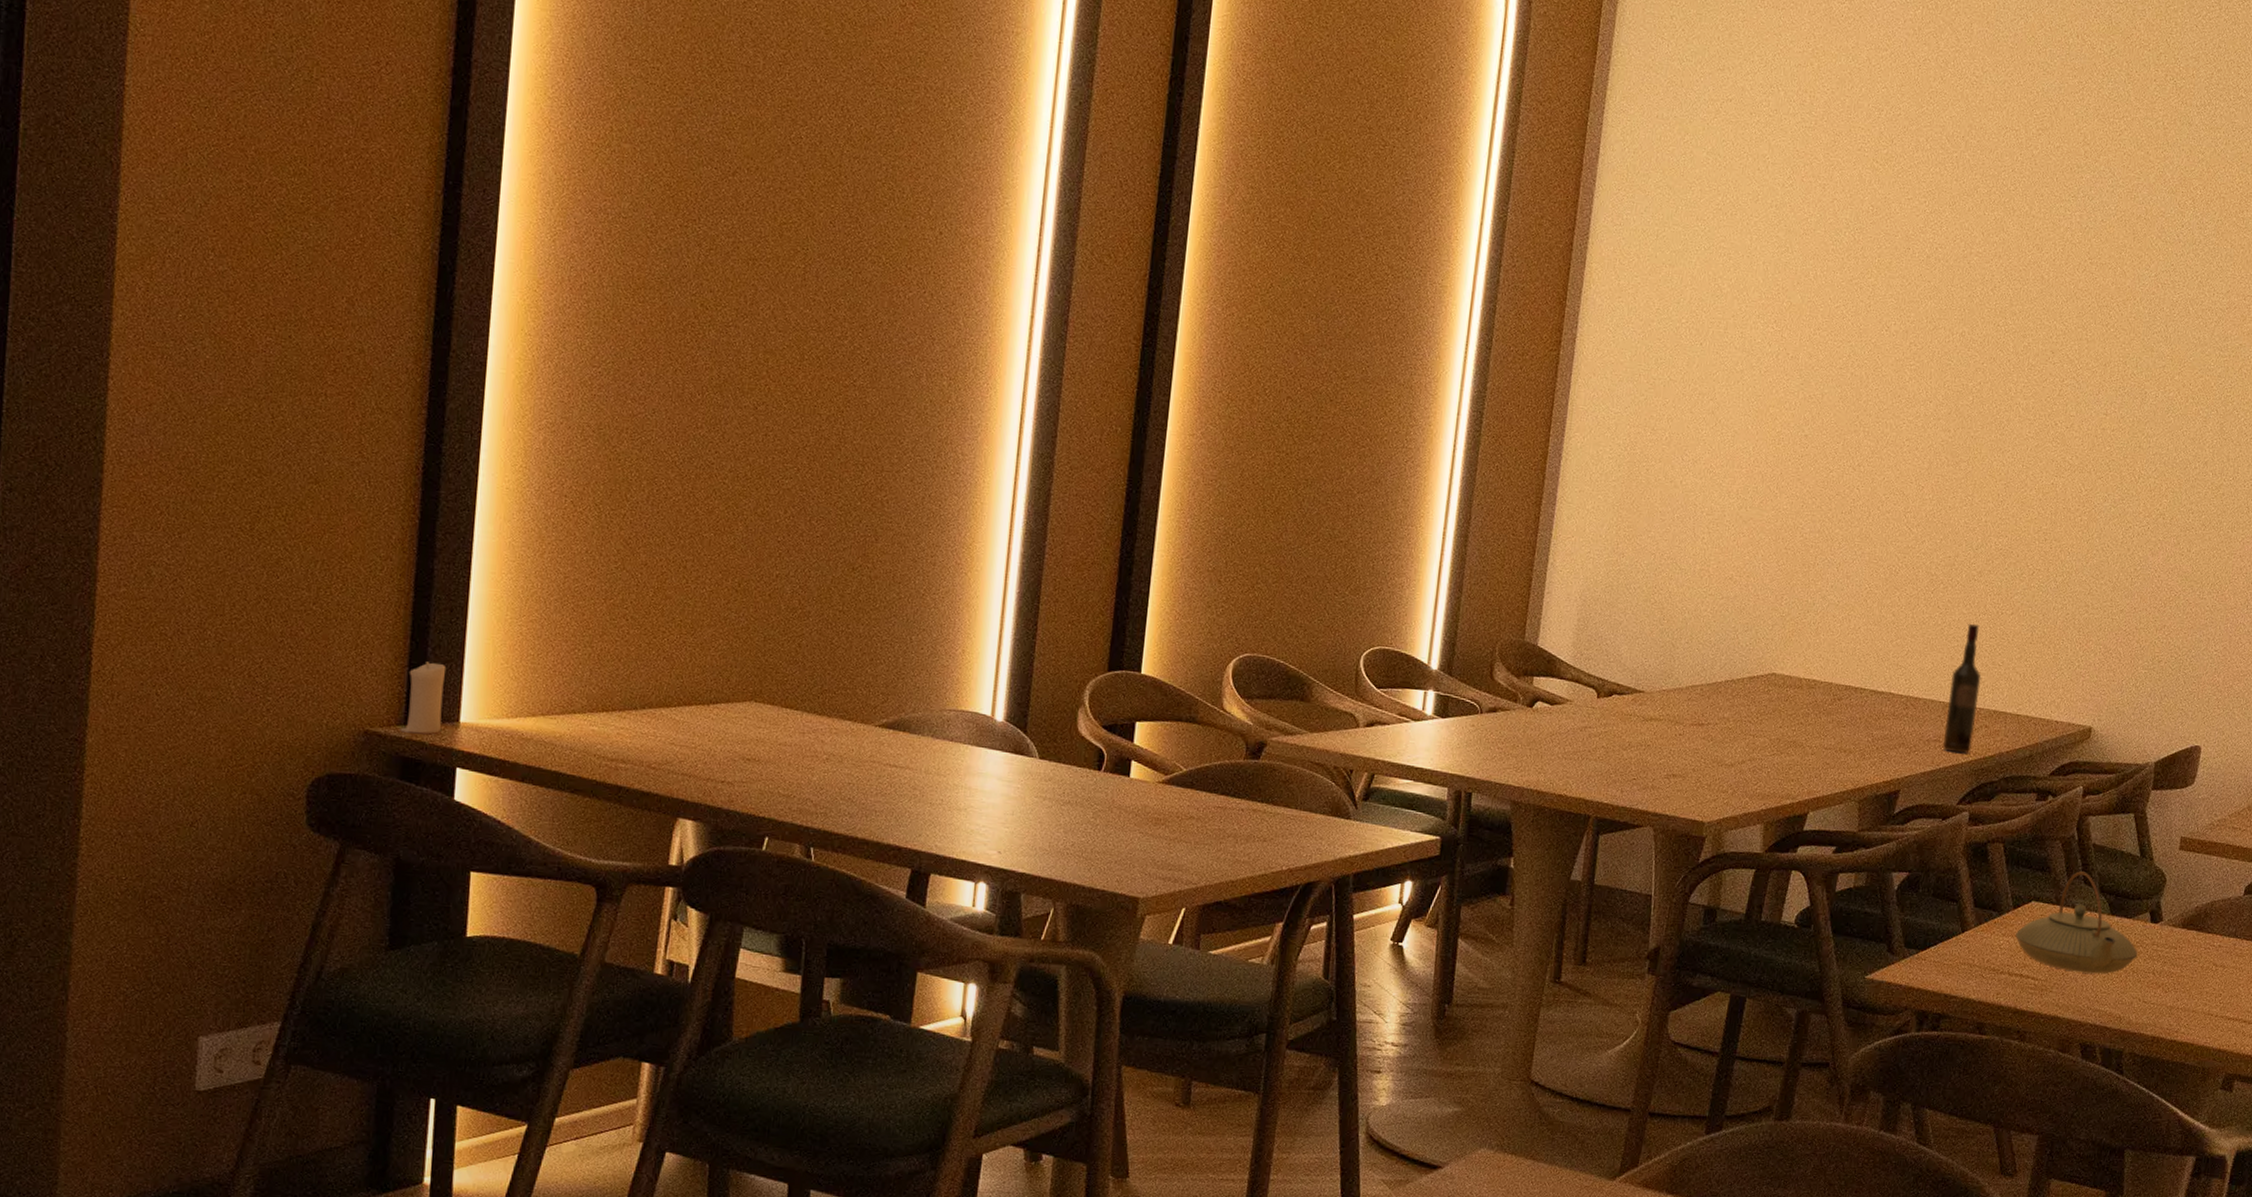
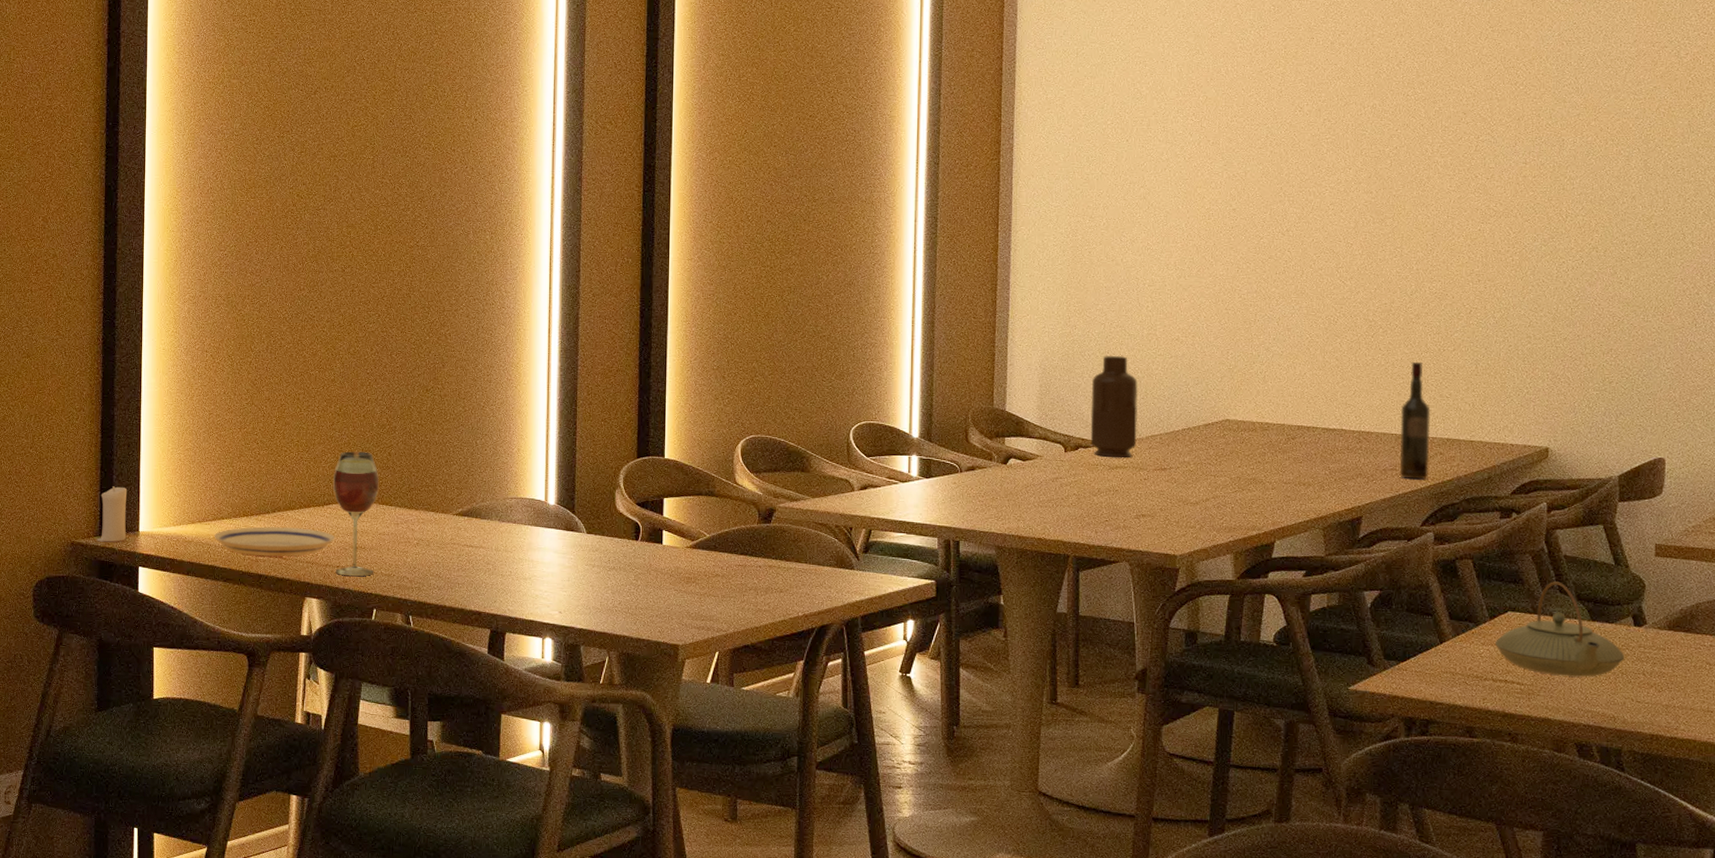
plate: none [560,725,721,766] -> present [214,526,335,557]
wineglass: none [719,638,784,796] -> present [333,451,379,577]
vase: none [1626,591,1684,709] -> present [1090,356,1138,458]

